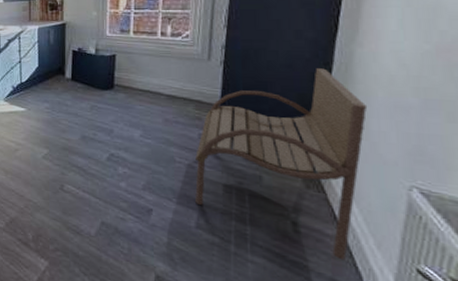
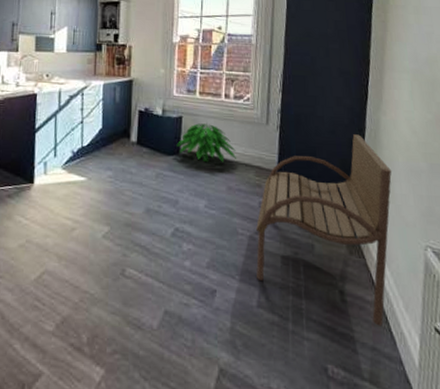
indoor plant: none [110,60,173,97] -> present [176,122,236,163]

